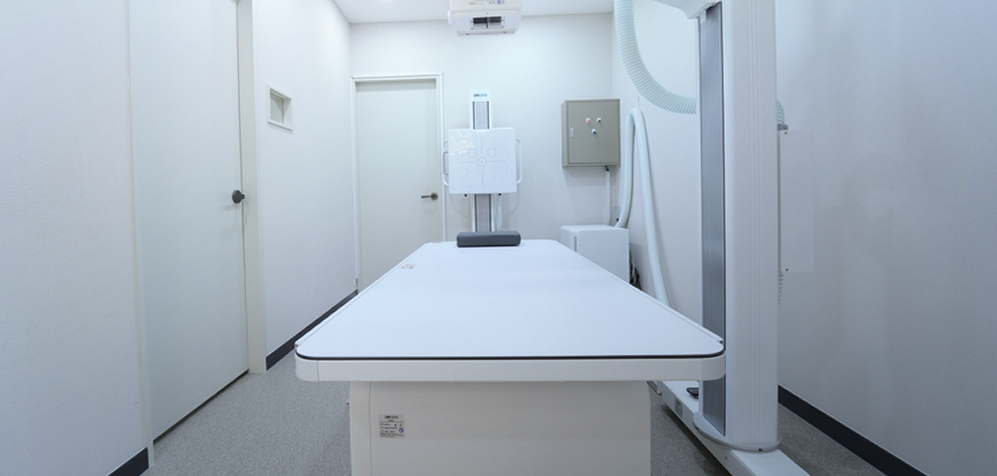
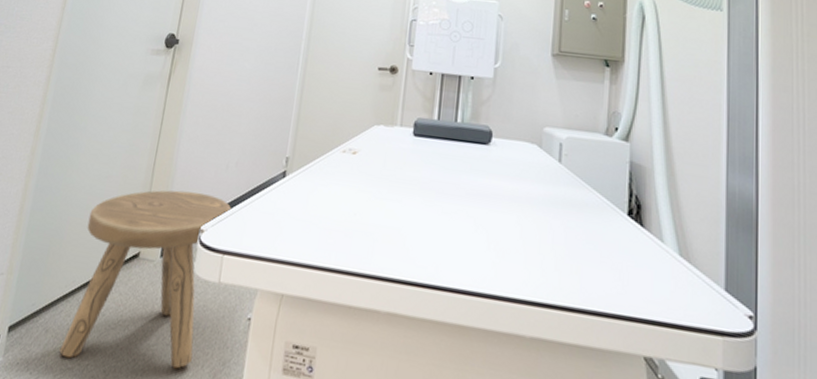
stool: none [199,317,318,455] -> present [59,190,232,369]

